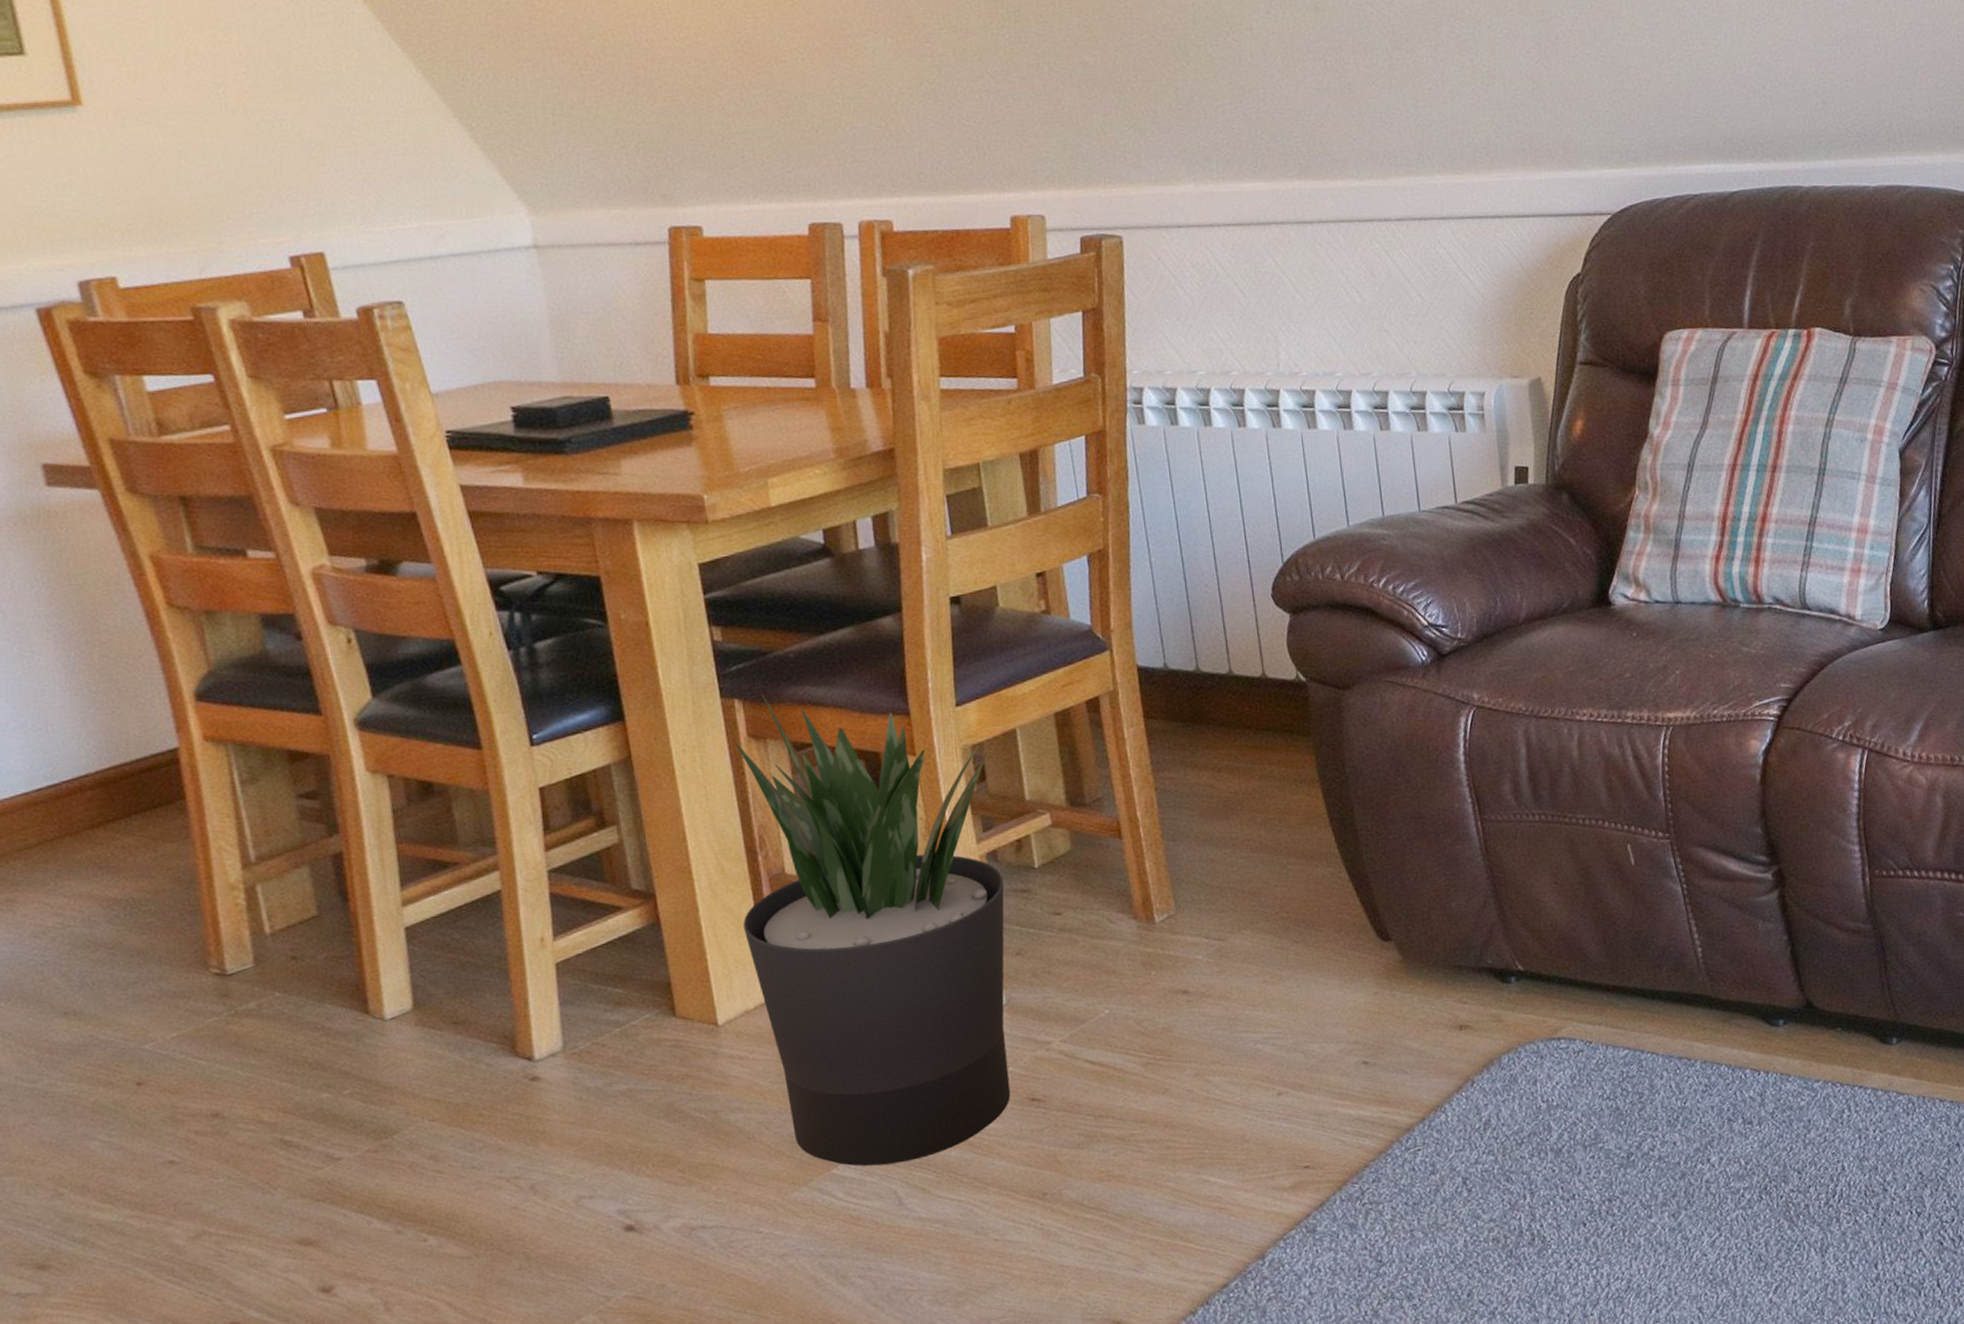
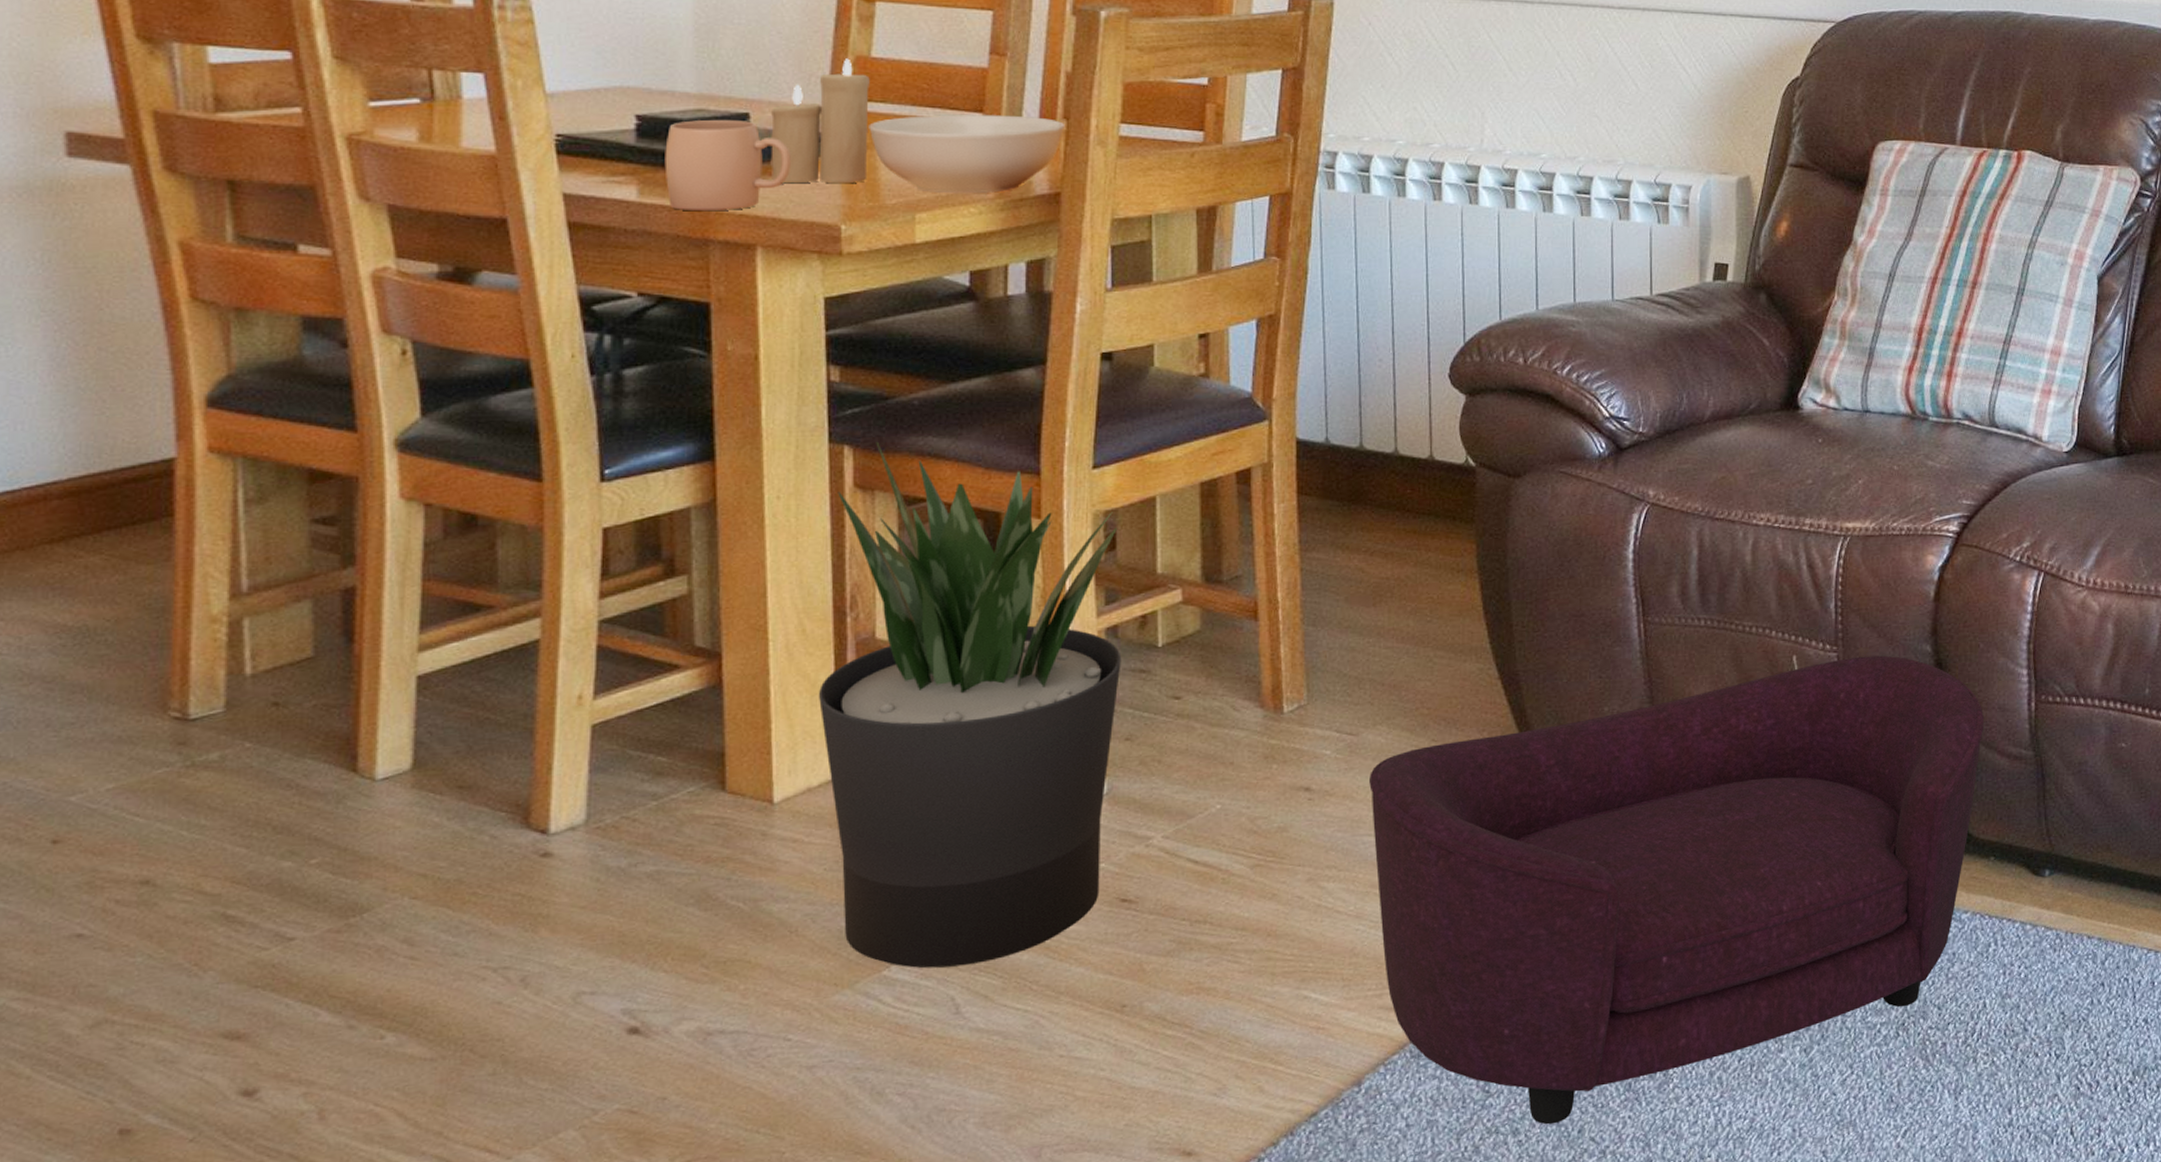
mug: none [540,404,652,493] -> present [664,119,791,212]
candle: none [627,337,719,459] -> present [770,58,870,184]
bowl: none [715,377,890,459] -> present [869,115,1064,194]
dog bed: none [1240,839,1820,1290] -> present [1369,655,1984,1125]

